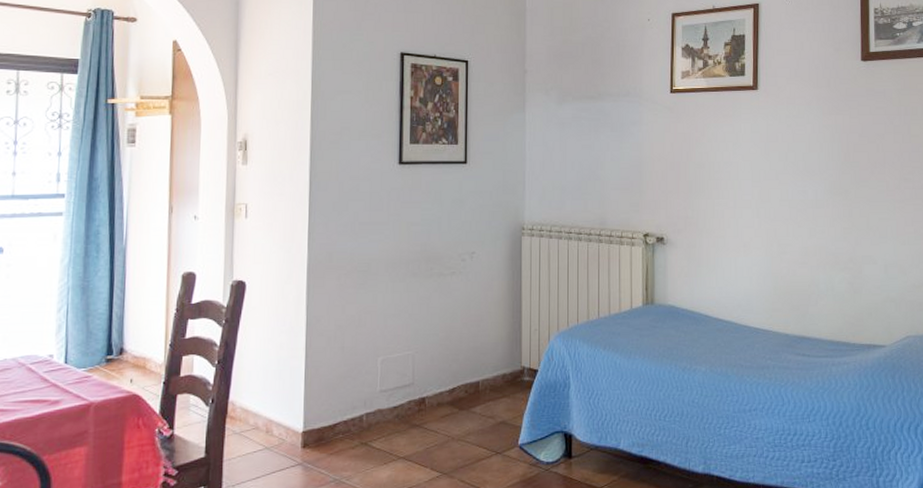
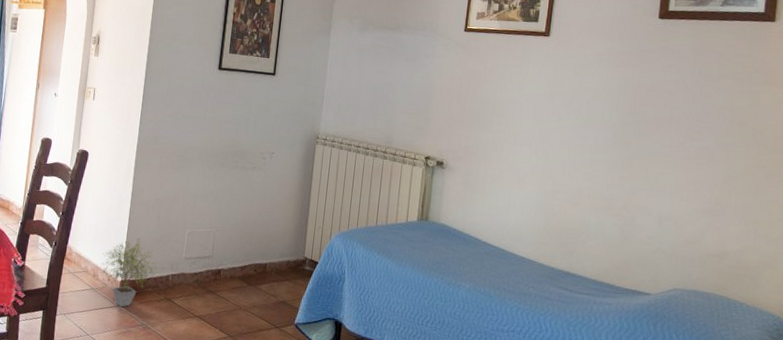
potted plant: none [274,376,347,464] -> present [101,238,157,307]

